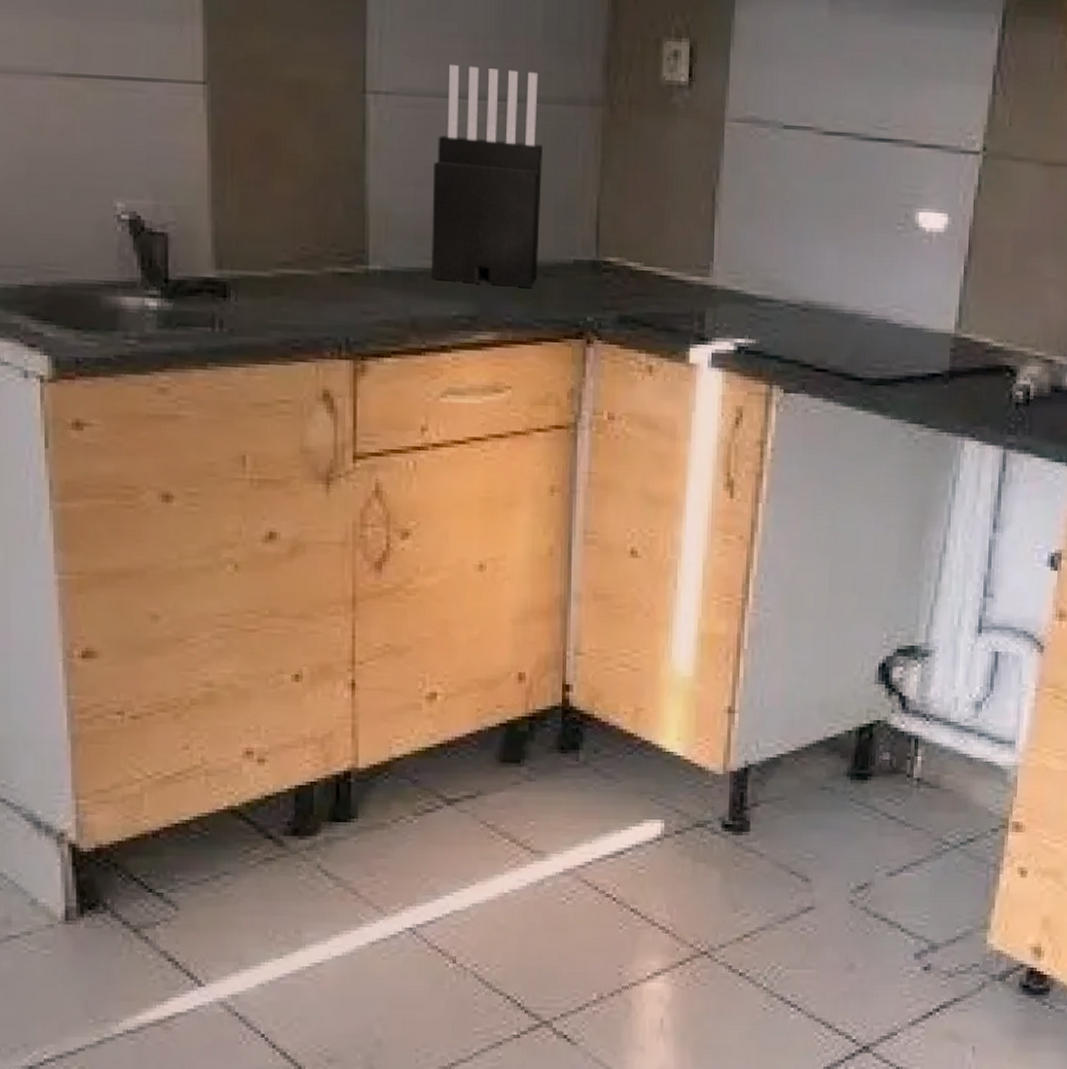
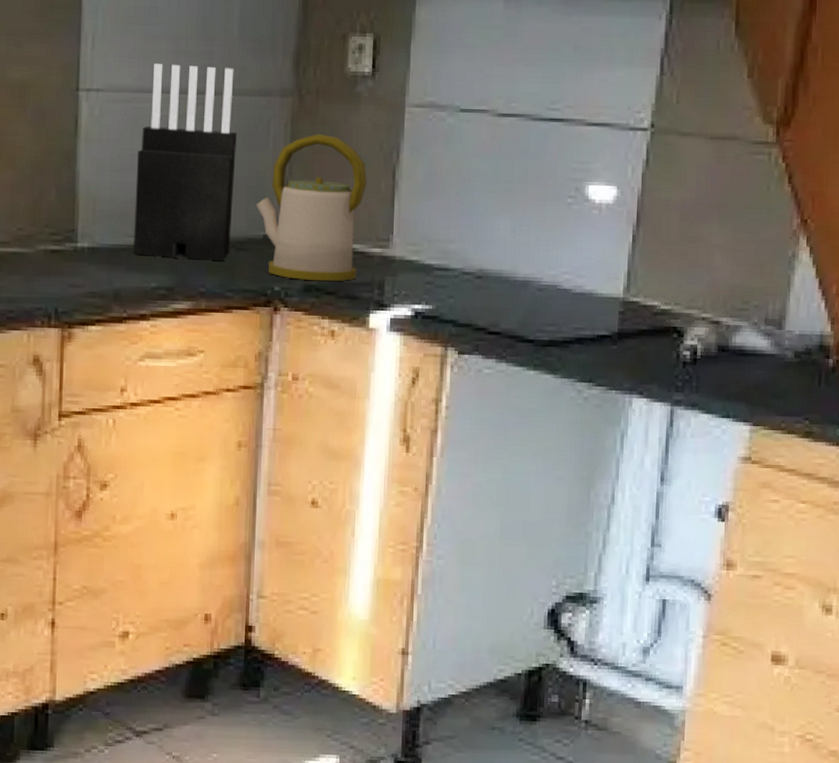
kettle: none [565,149,685,312] -> present [255,134,367,281]

